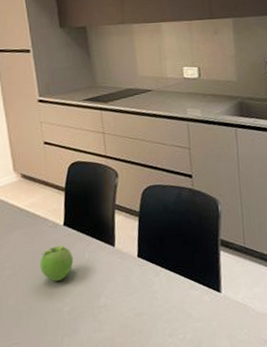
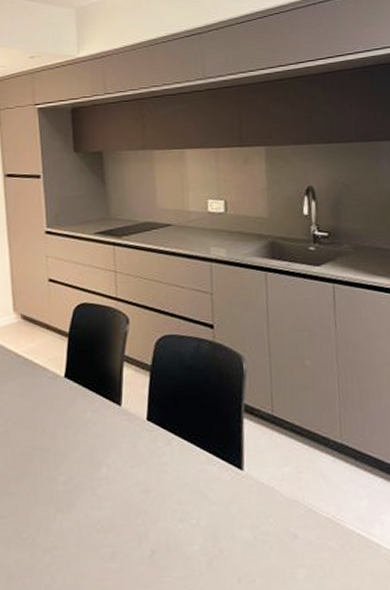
fruit: present [40,244,74,281] -> none [35,399,73,444]

